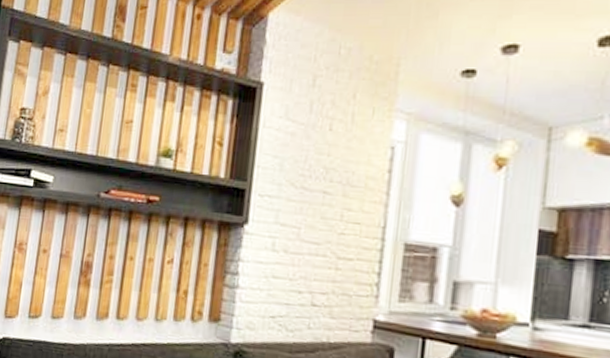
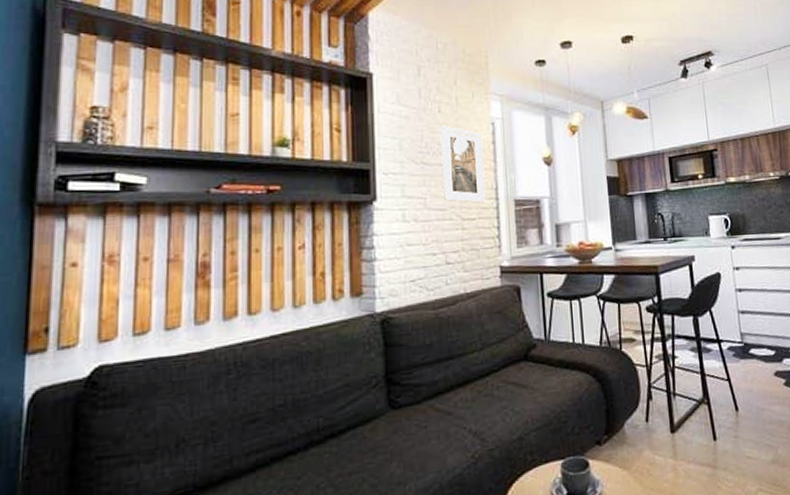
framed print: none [319,145,377,242] -> present [440,125,486,203]

